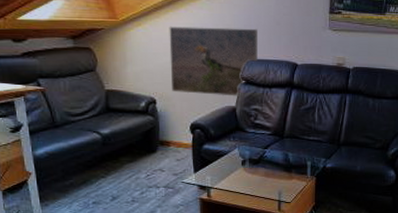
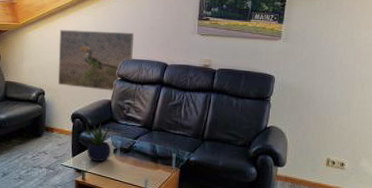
potted plant: none [206,132,238,176] -> present [84,122,112,162]

